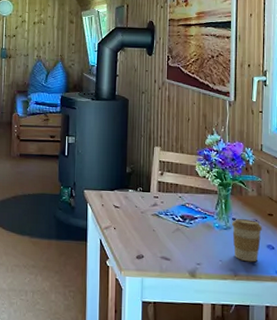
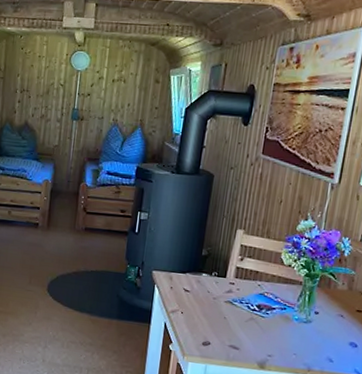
coffee cup: present [232,219,263,262] -> none [311,312,348,359]

